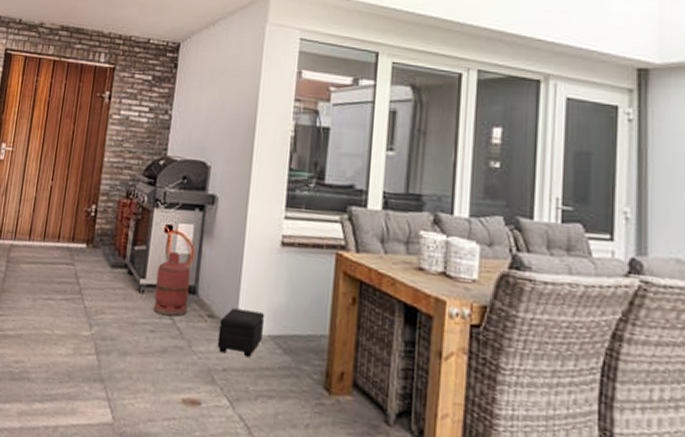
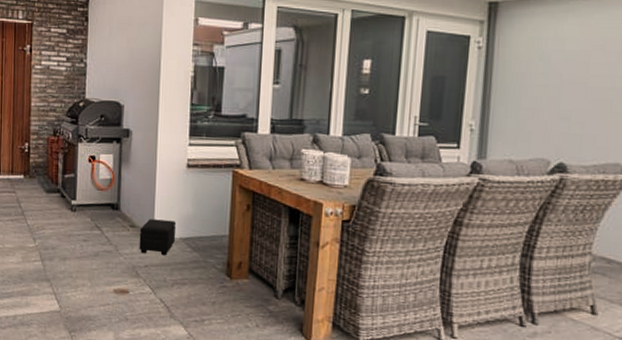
propane tank: present [153,252,191,317] -> none [84,178,114,228]

